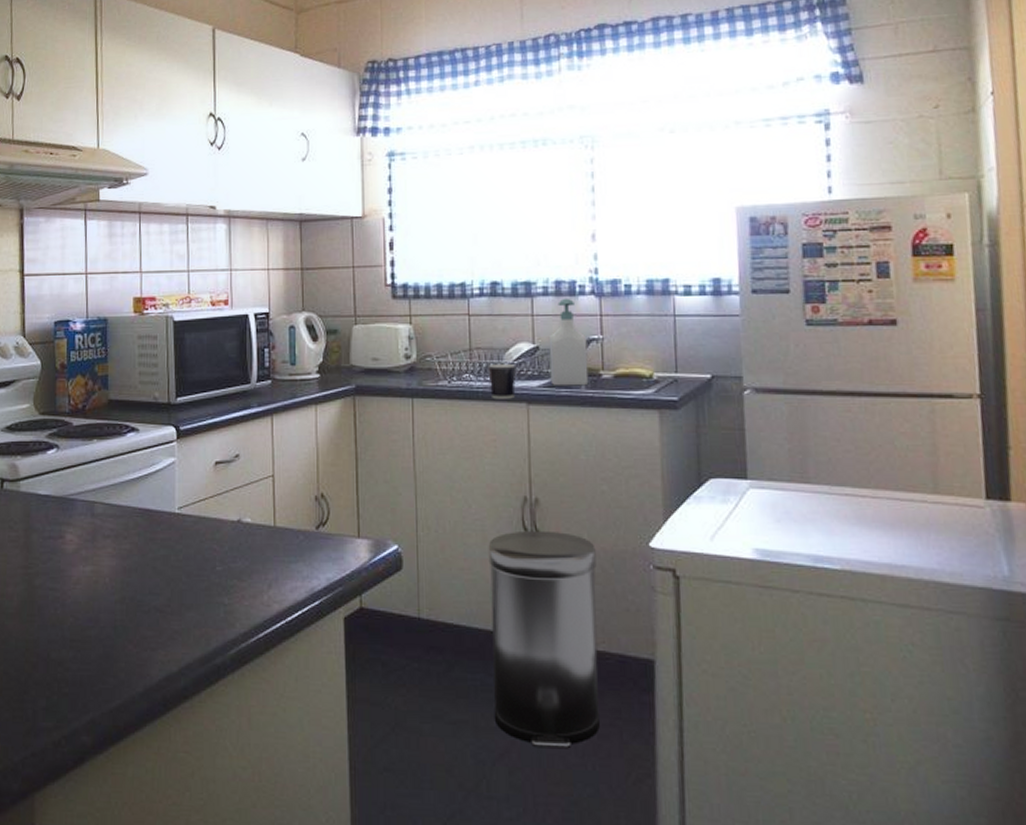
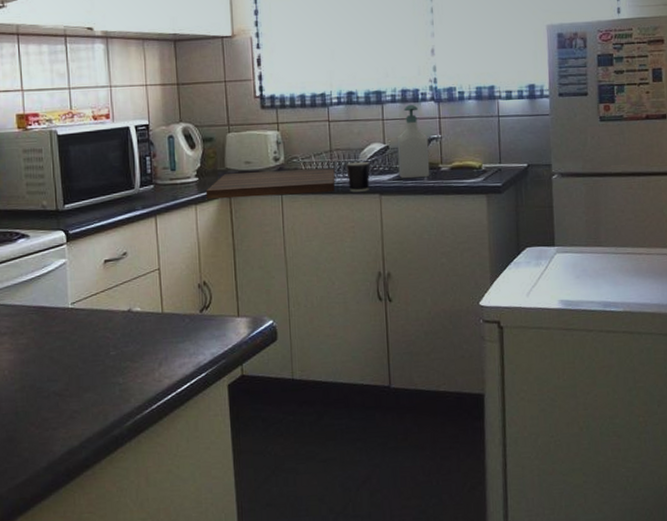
cutting board: none [327,369,475,400] -> present [205,168,336,200]
pedal bin: present [488,530,600,749] -> none [349,298,442,473]

